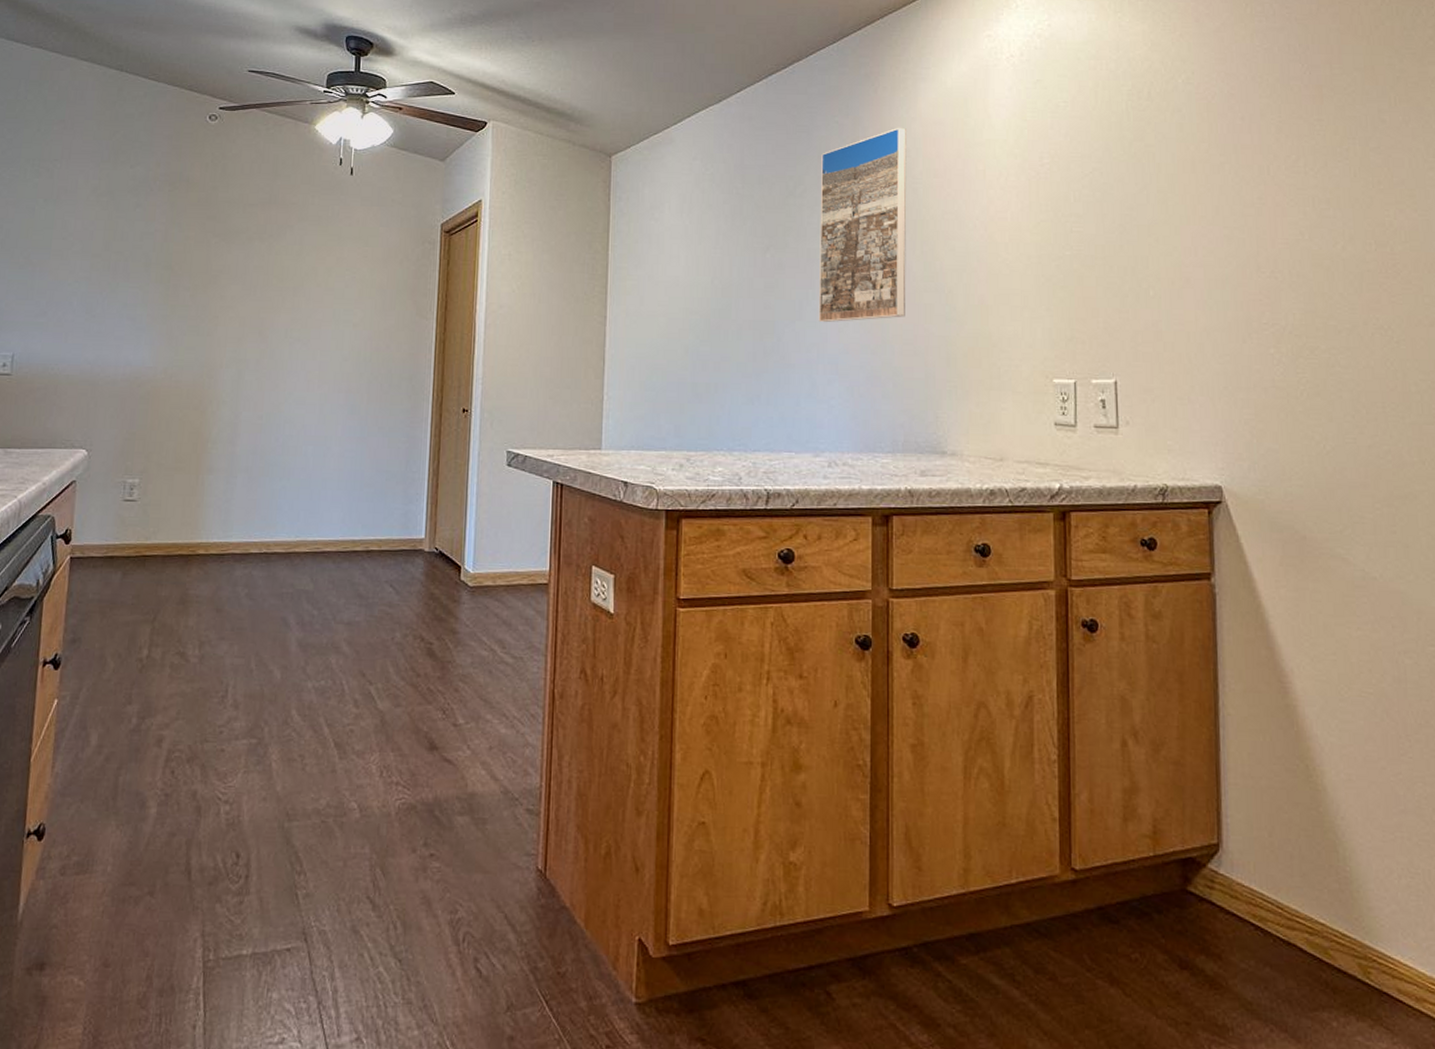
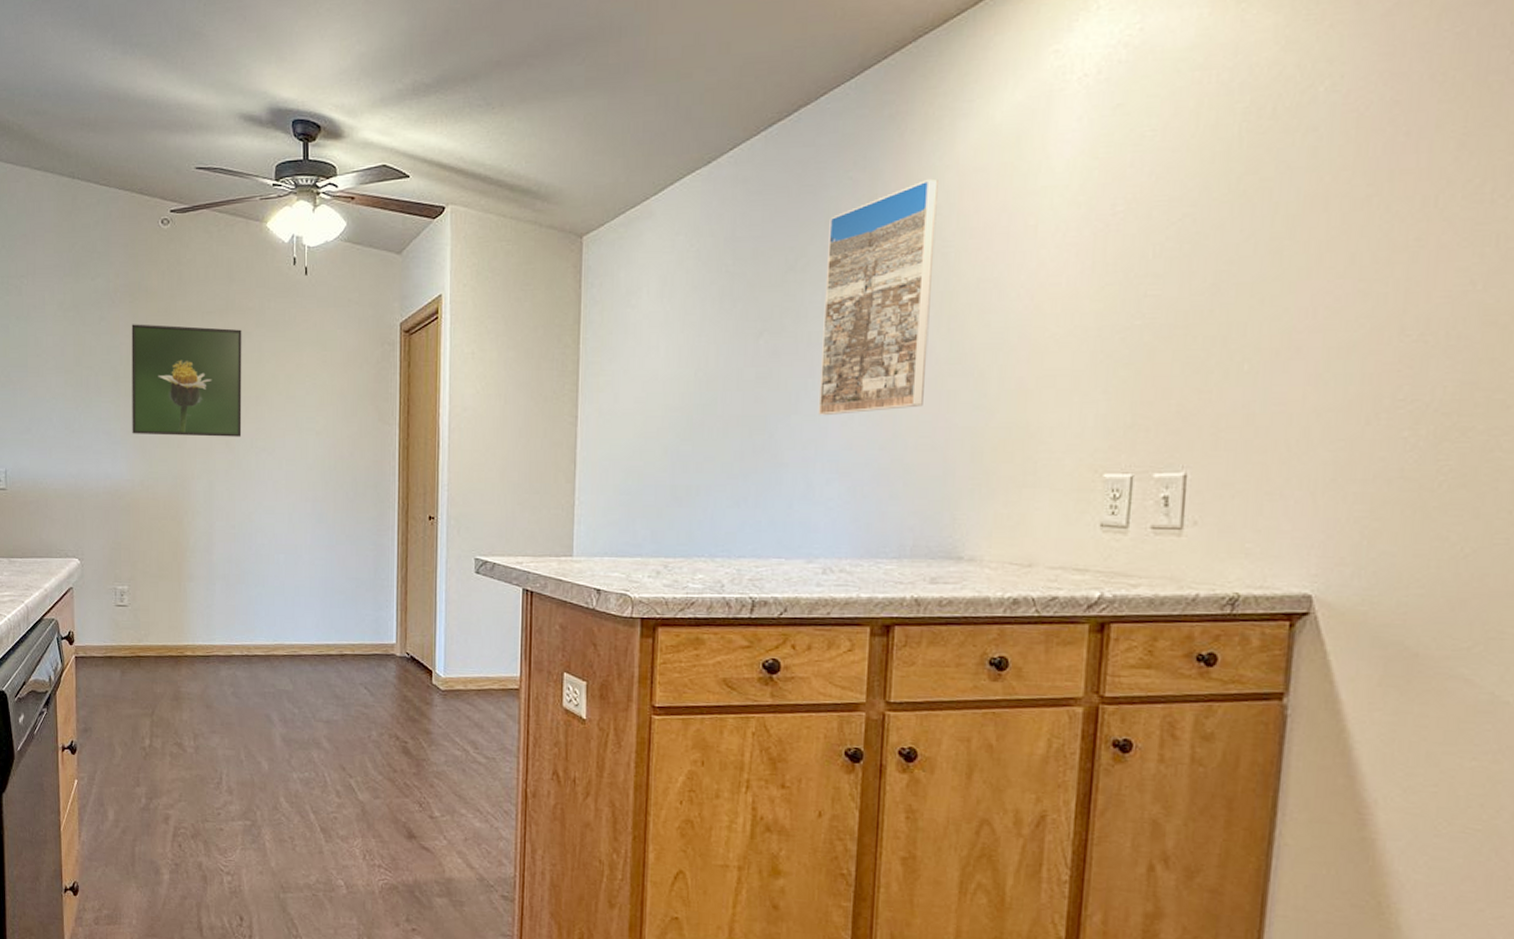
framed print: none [159,212,284,327] -> present [131,324,242,437]

